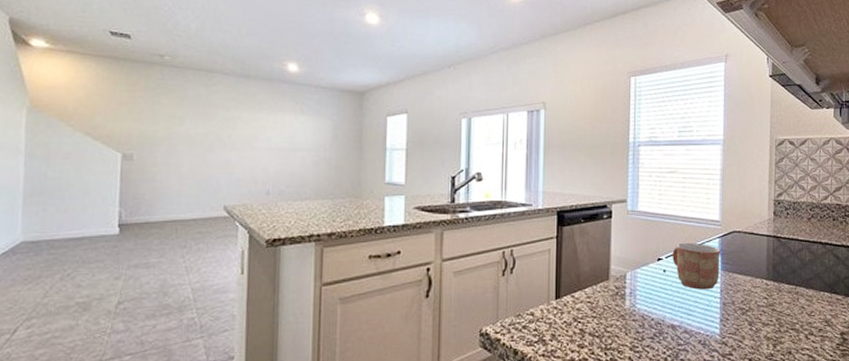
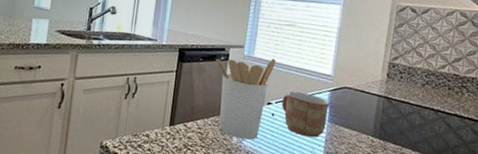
utensil holder: none [598,209,662,302] -> present [216,58,276,140]

